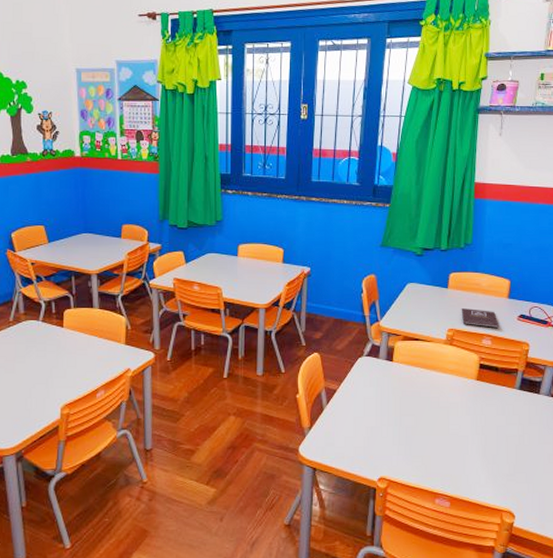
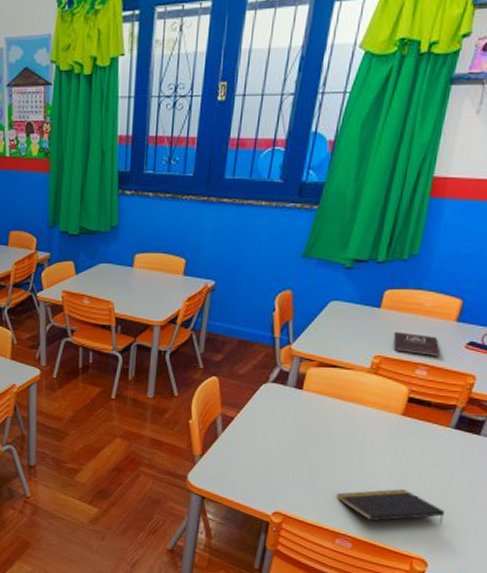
notepad: none [432,447,523,479] -> present [337,489,446,524]

